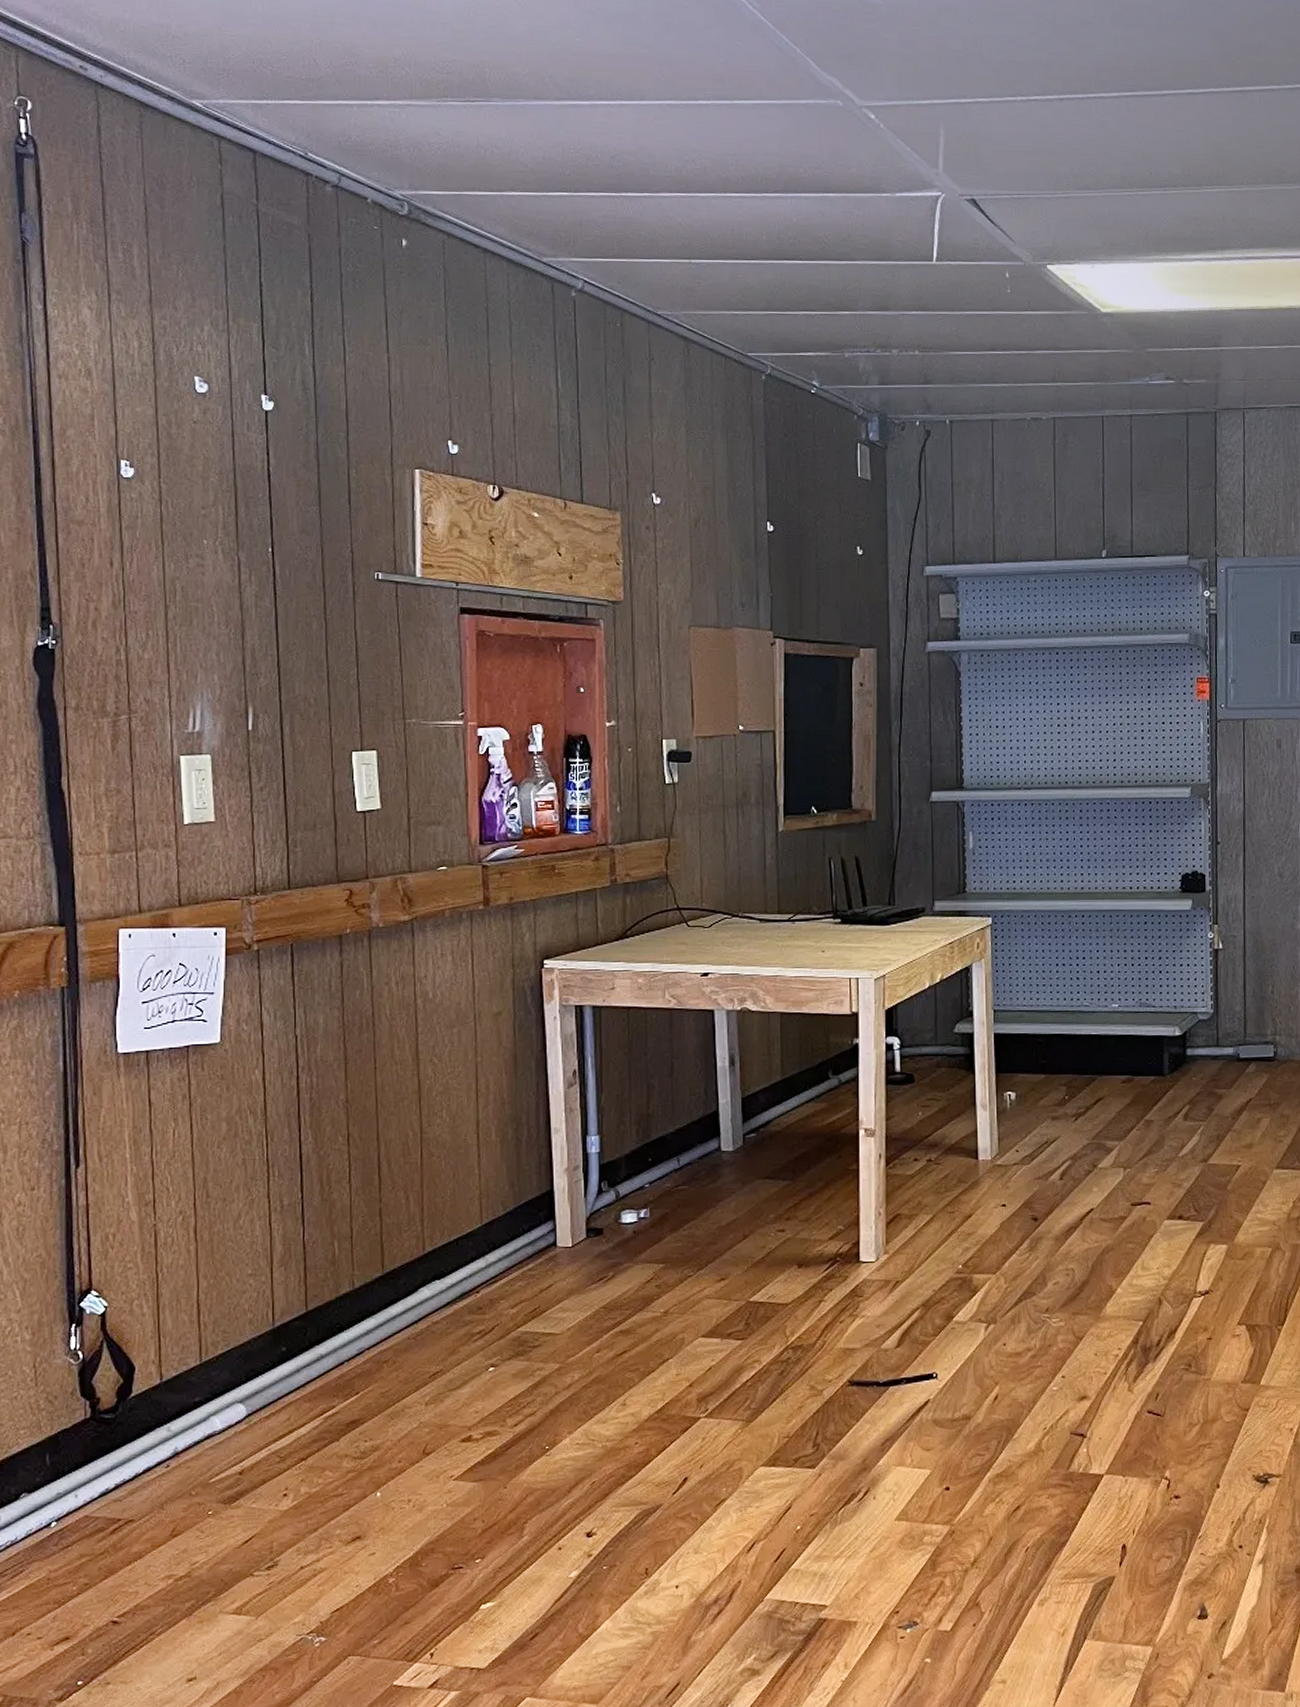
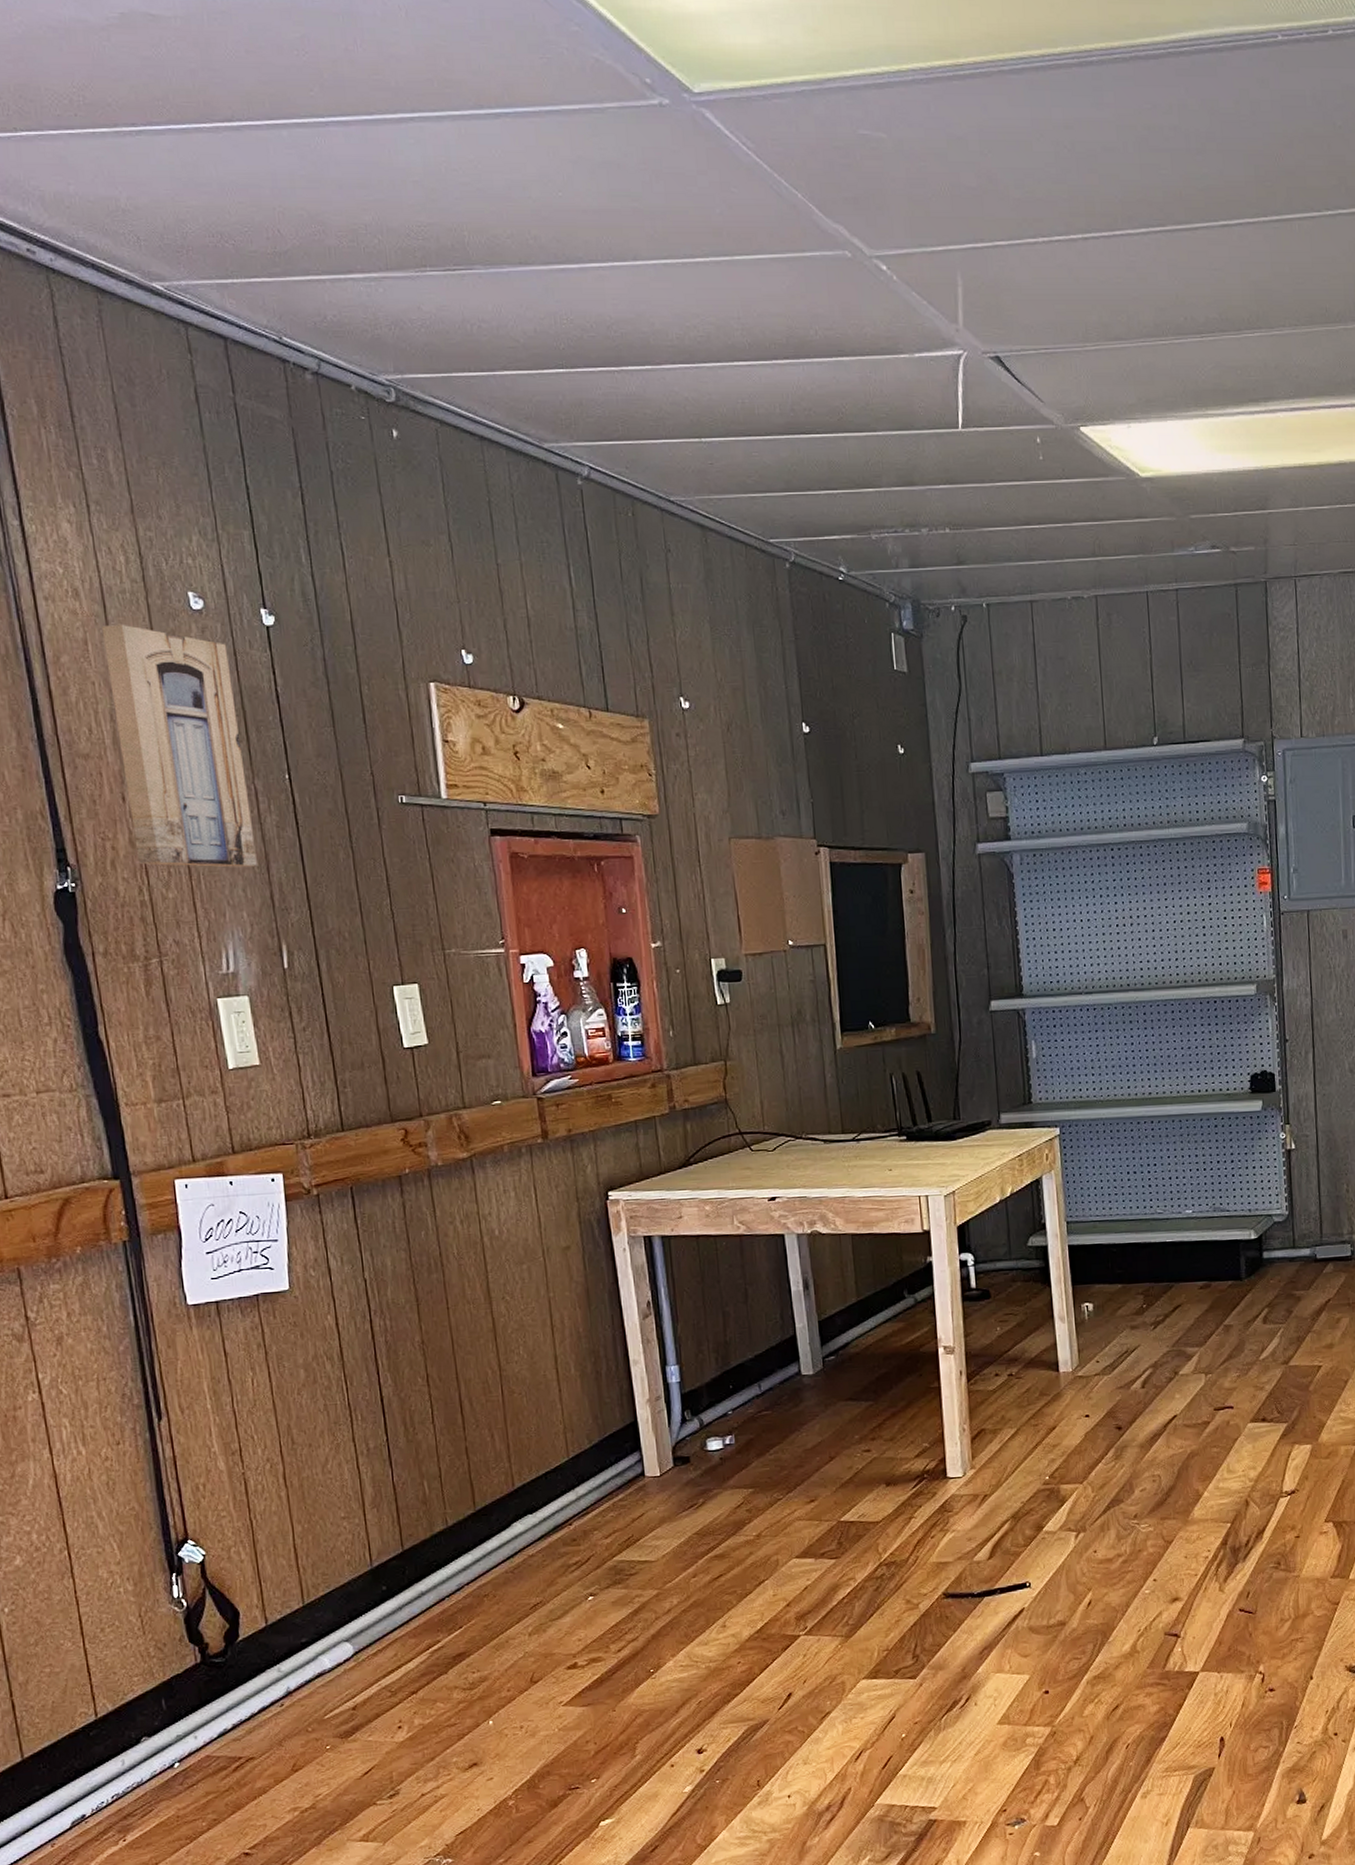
wall art: none [109,402,234,633] -> present [101,624,258,868]

